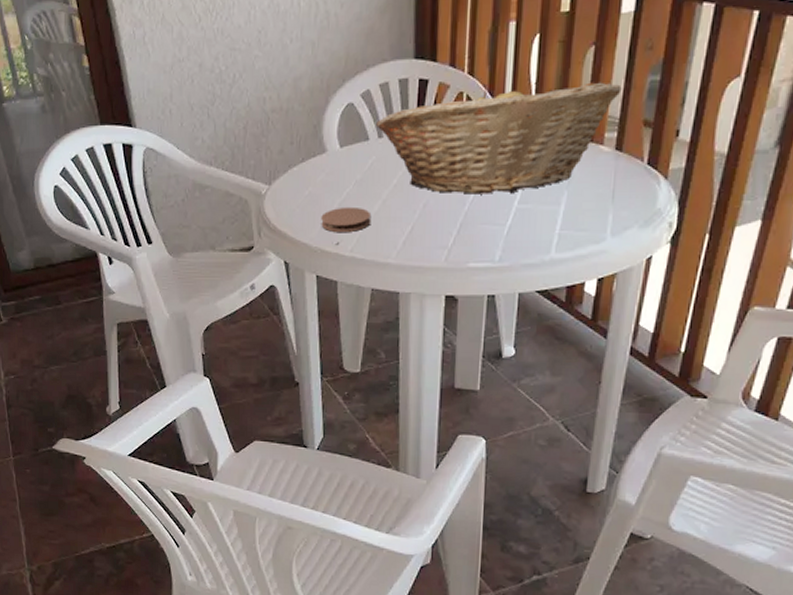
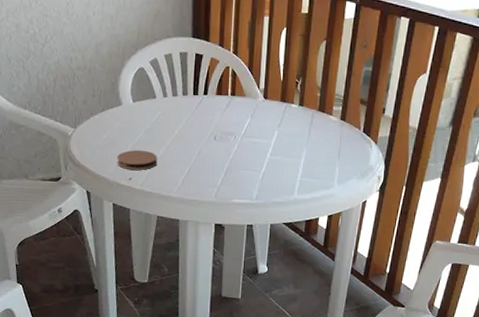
fruit basket: present [375,82,622,194] -> none [161,61,345,147]

